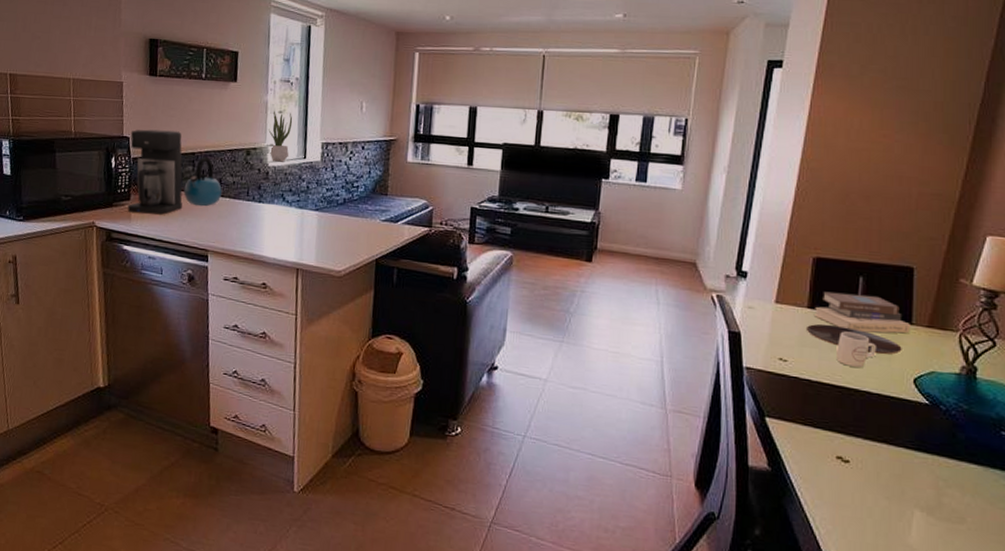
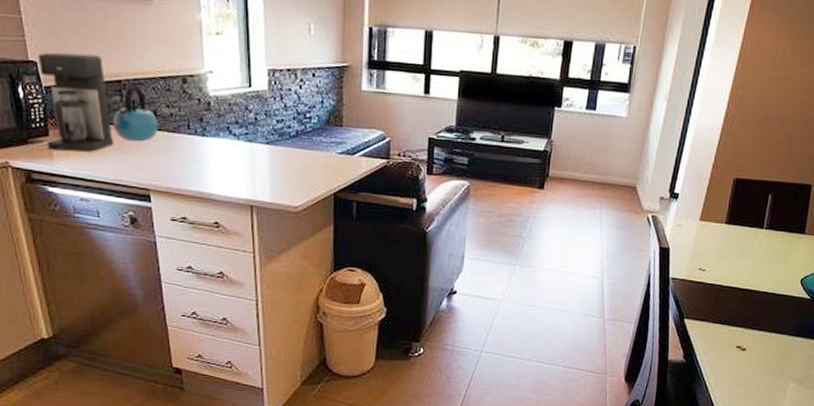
potted plant: present [268,112,293,162] -> none [205,33,233,91]
plate: present [805,323,902,355] -> none [722,237,795,261]
books: present [813,291,912,334] -> none [729,208,805,243]
mug: present [836,331,876,368] -> none [744,242,776,273]

